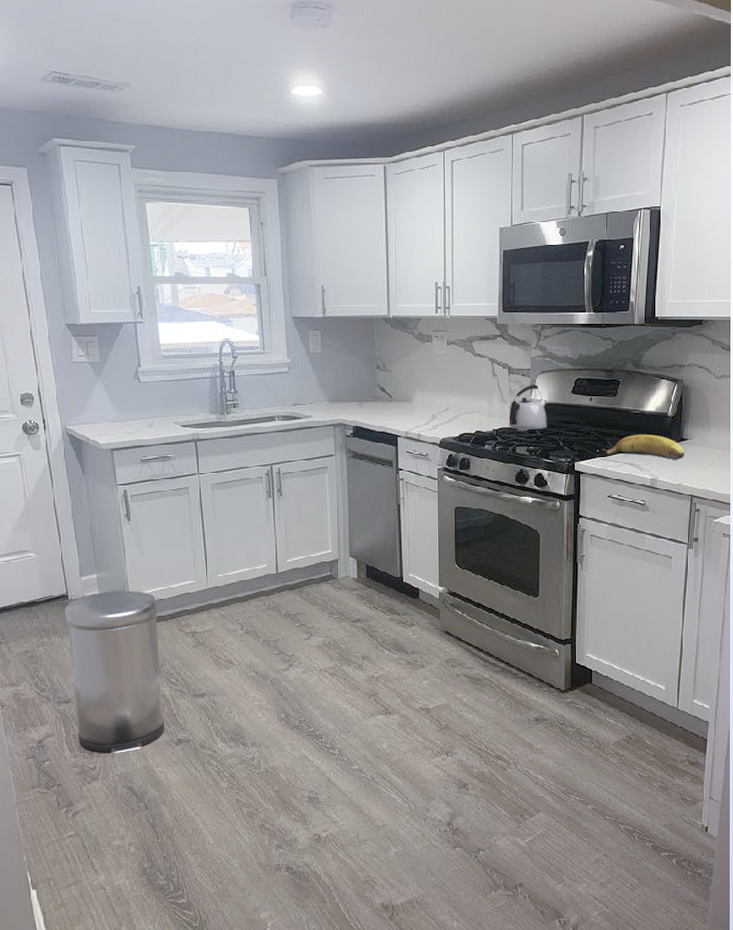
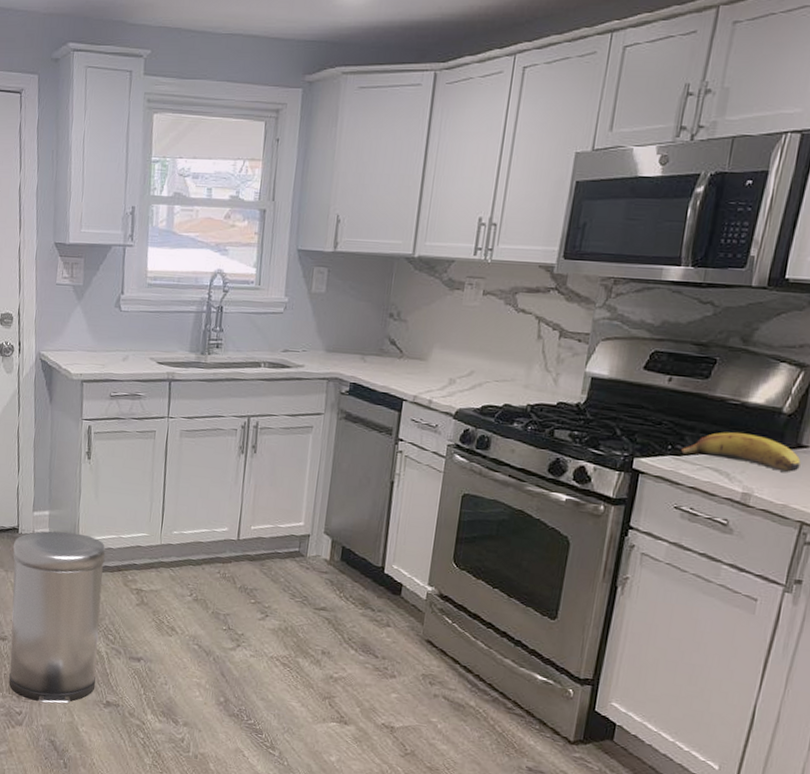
kettle: present [509,384,547,431] -> none [549,353,607,412]

